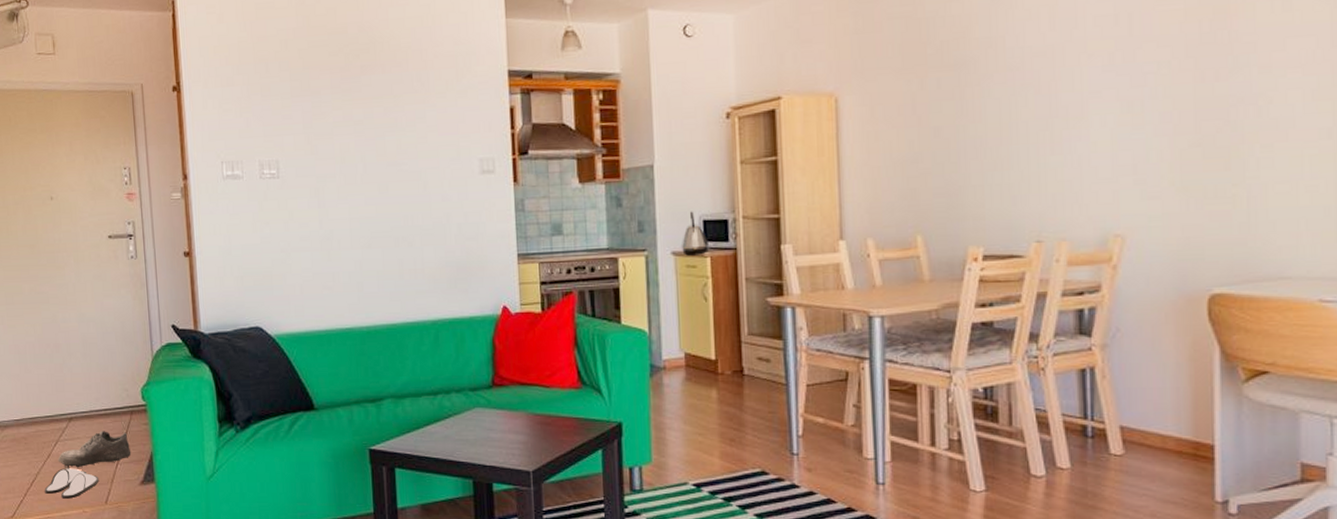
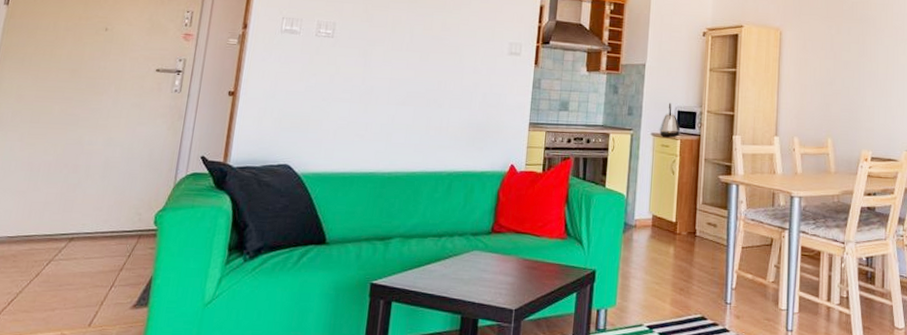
slippers: present [44,468,99,499] -> none [22,288,88,320]
shoe: present [58,431,131,468] -> none [46,253,130,289]

